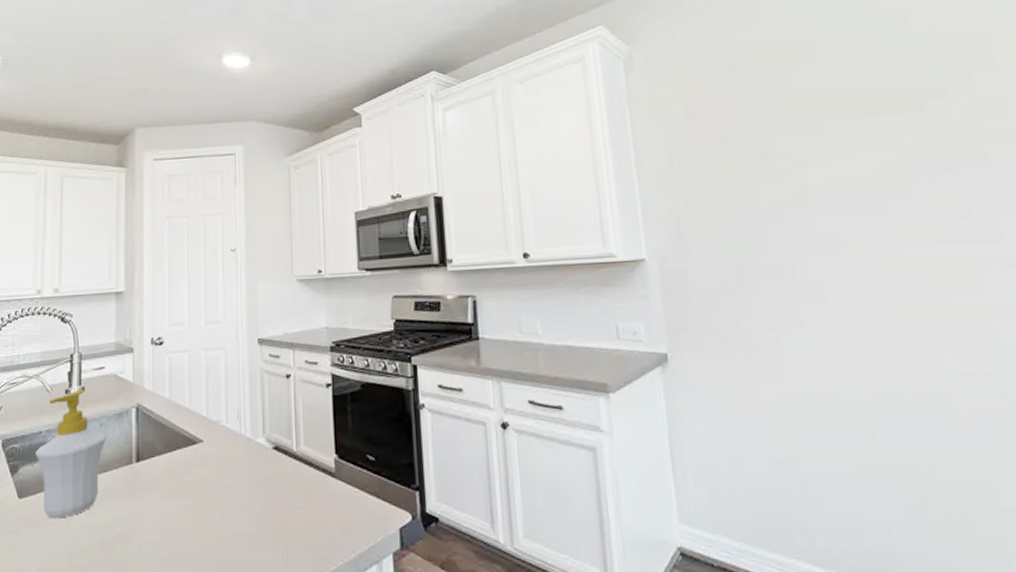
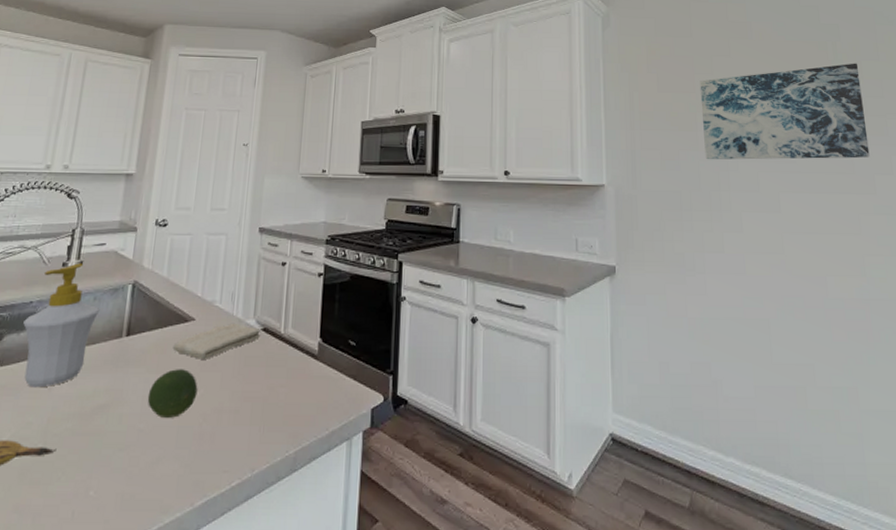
fruit: none [165,494,214,545] -> present [147,369,198,418]
washcloth: none [184,442,272,483] -> present [172,323,260,359]
wall art: none [754,76,992,218] -> present [699,63,870,160]

